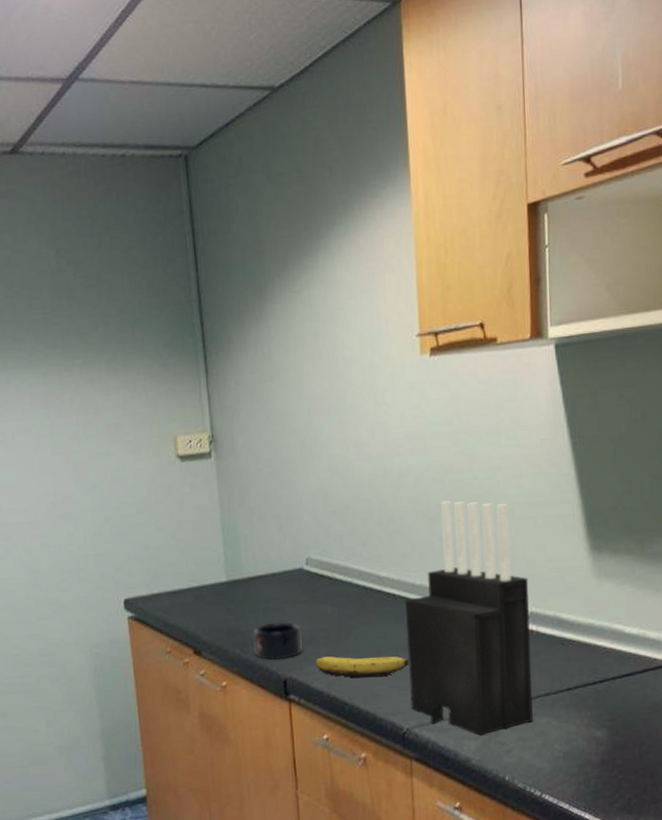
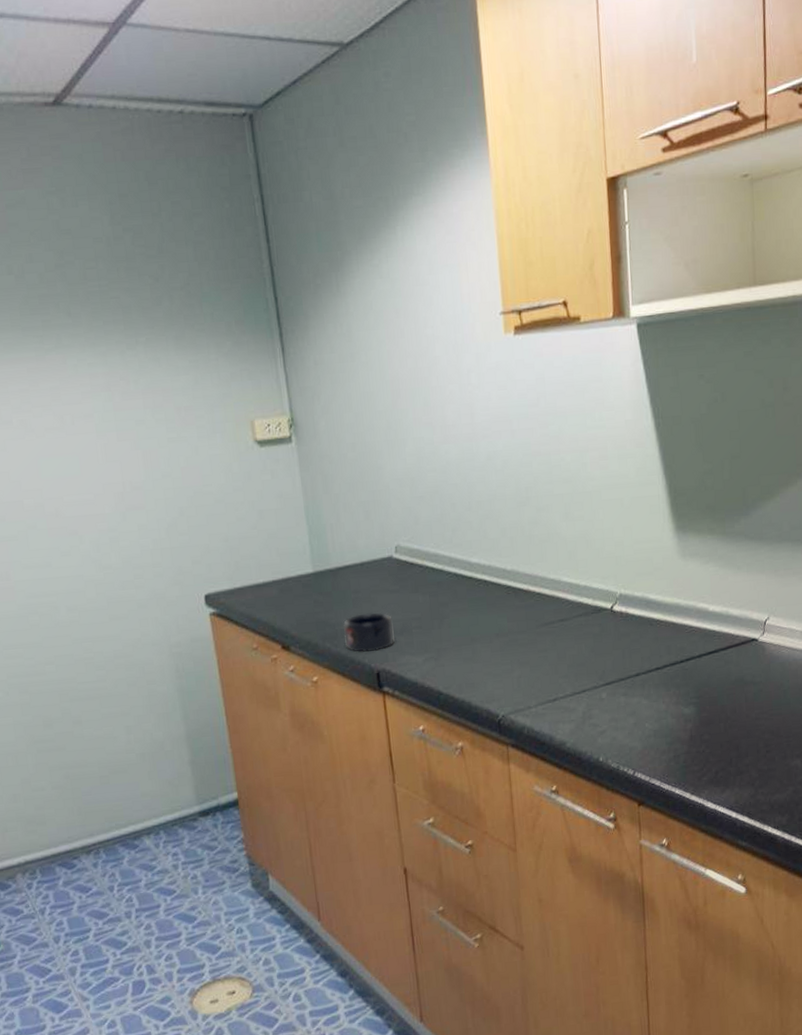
banana: present [316,656,409,678] -> none [409,643,502,667]
knife block: present [404,500,533,737] -> none [496,483,625,720]

